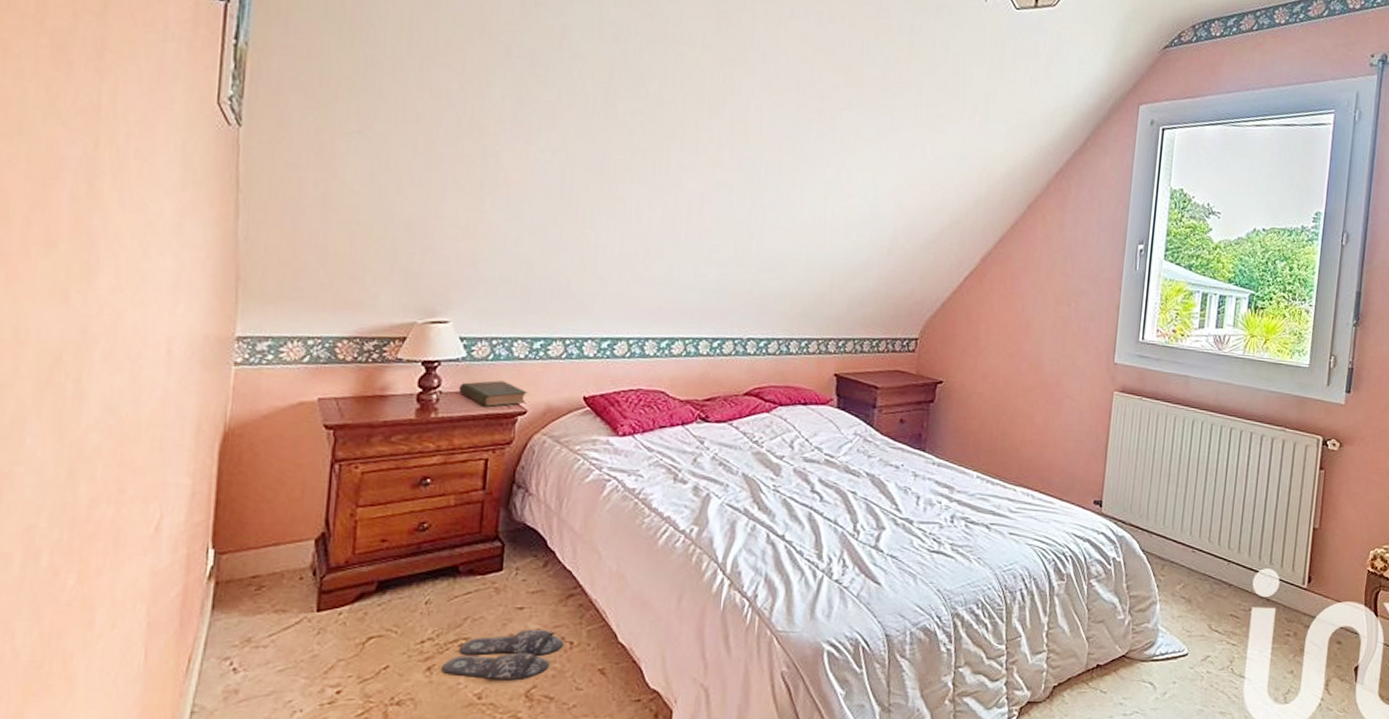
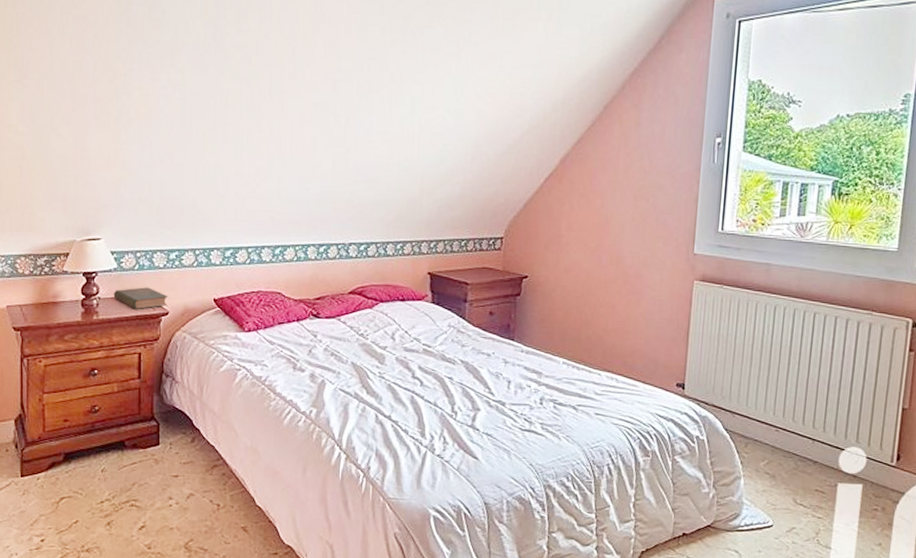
slippers: present [442,629,564,681] -> none [119,493,212,535]

